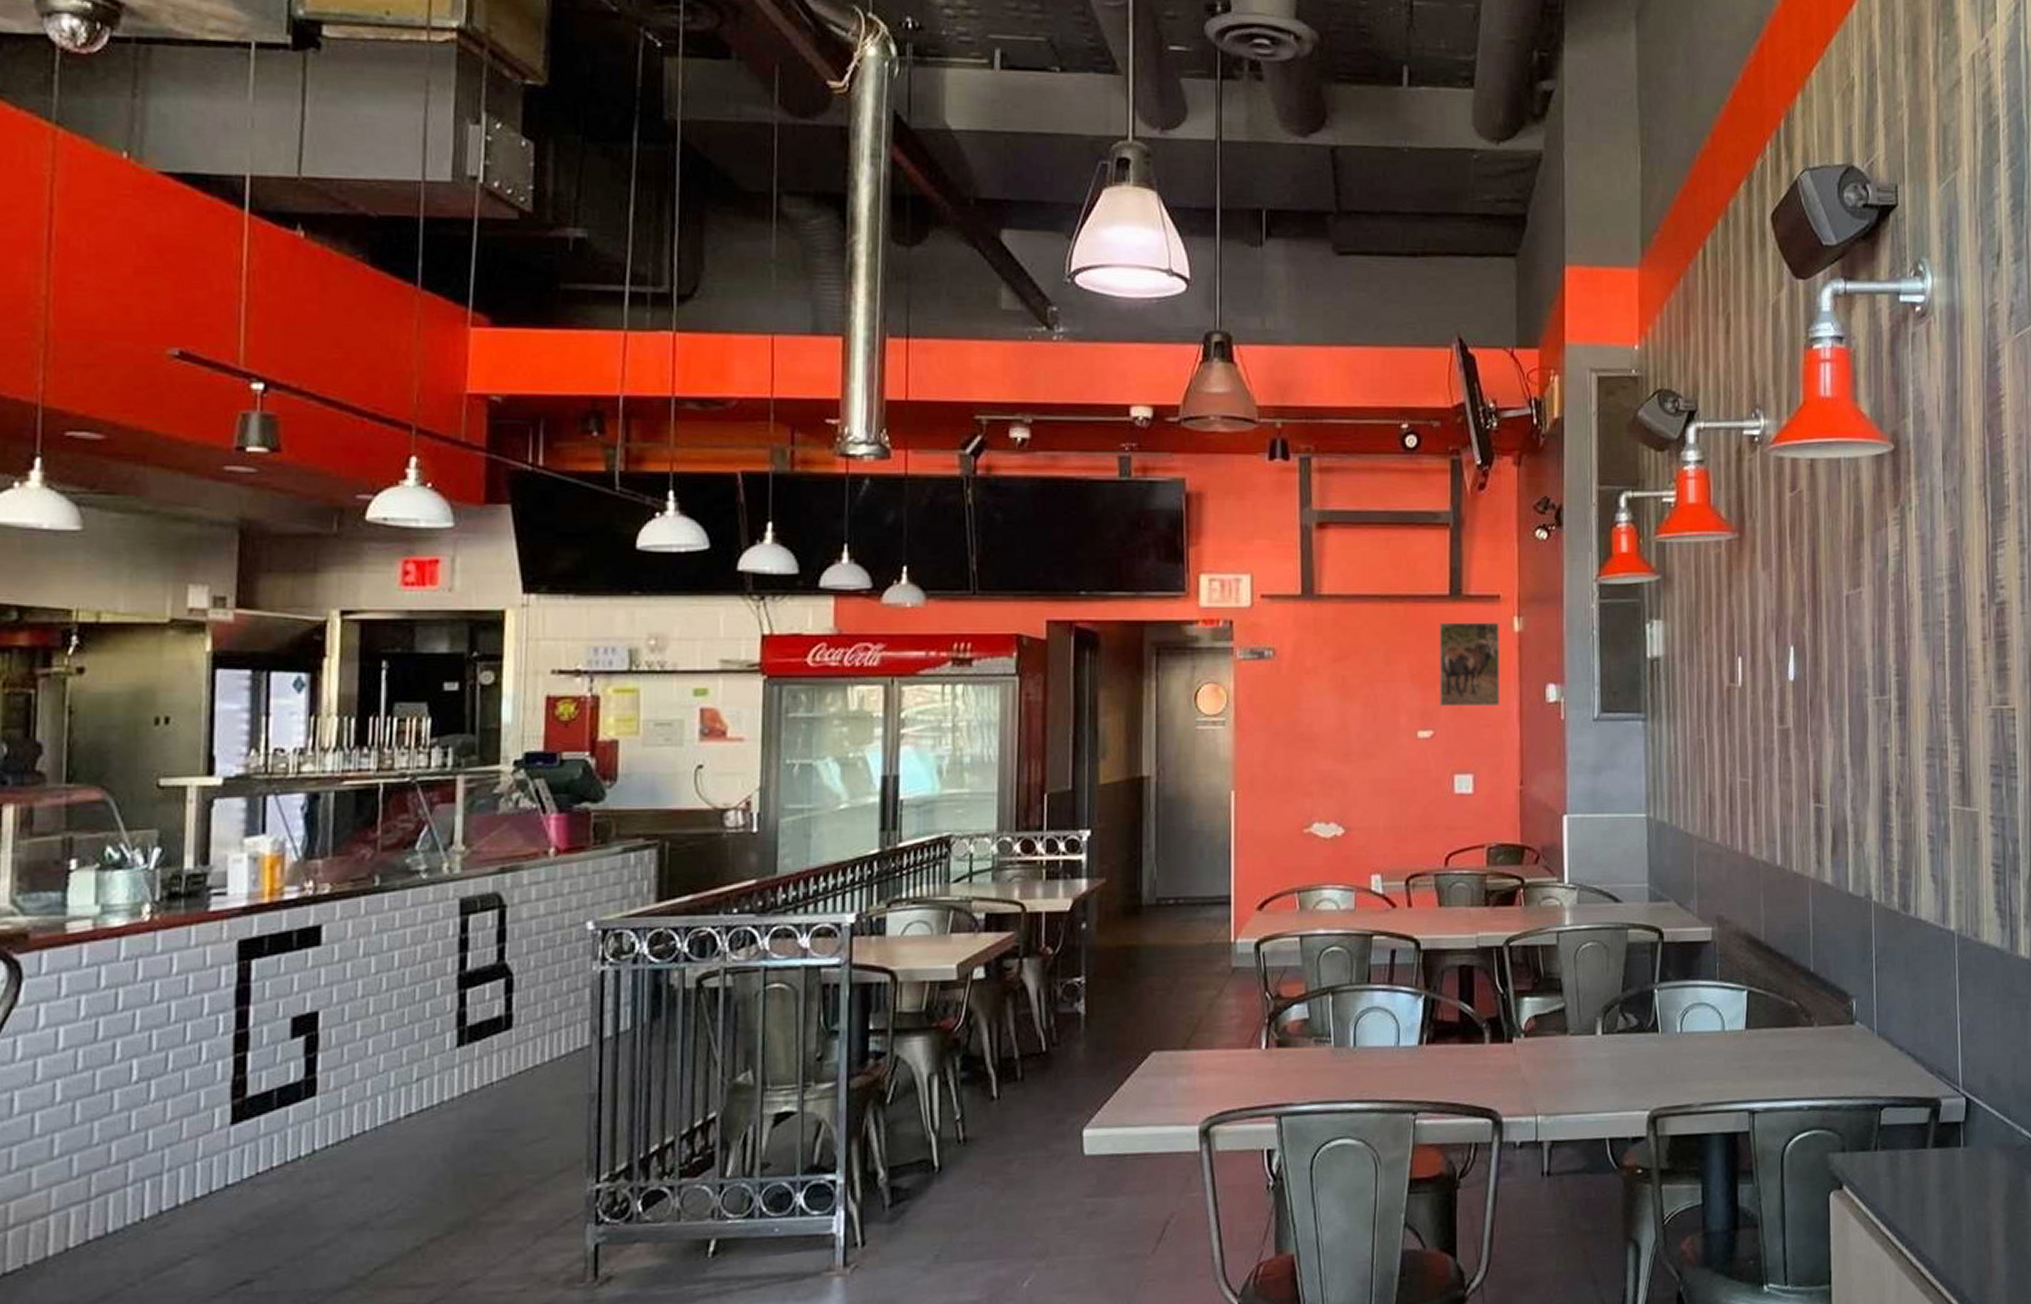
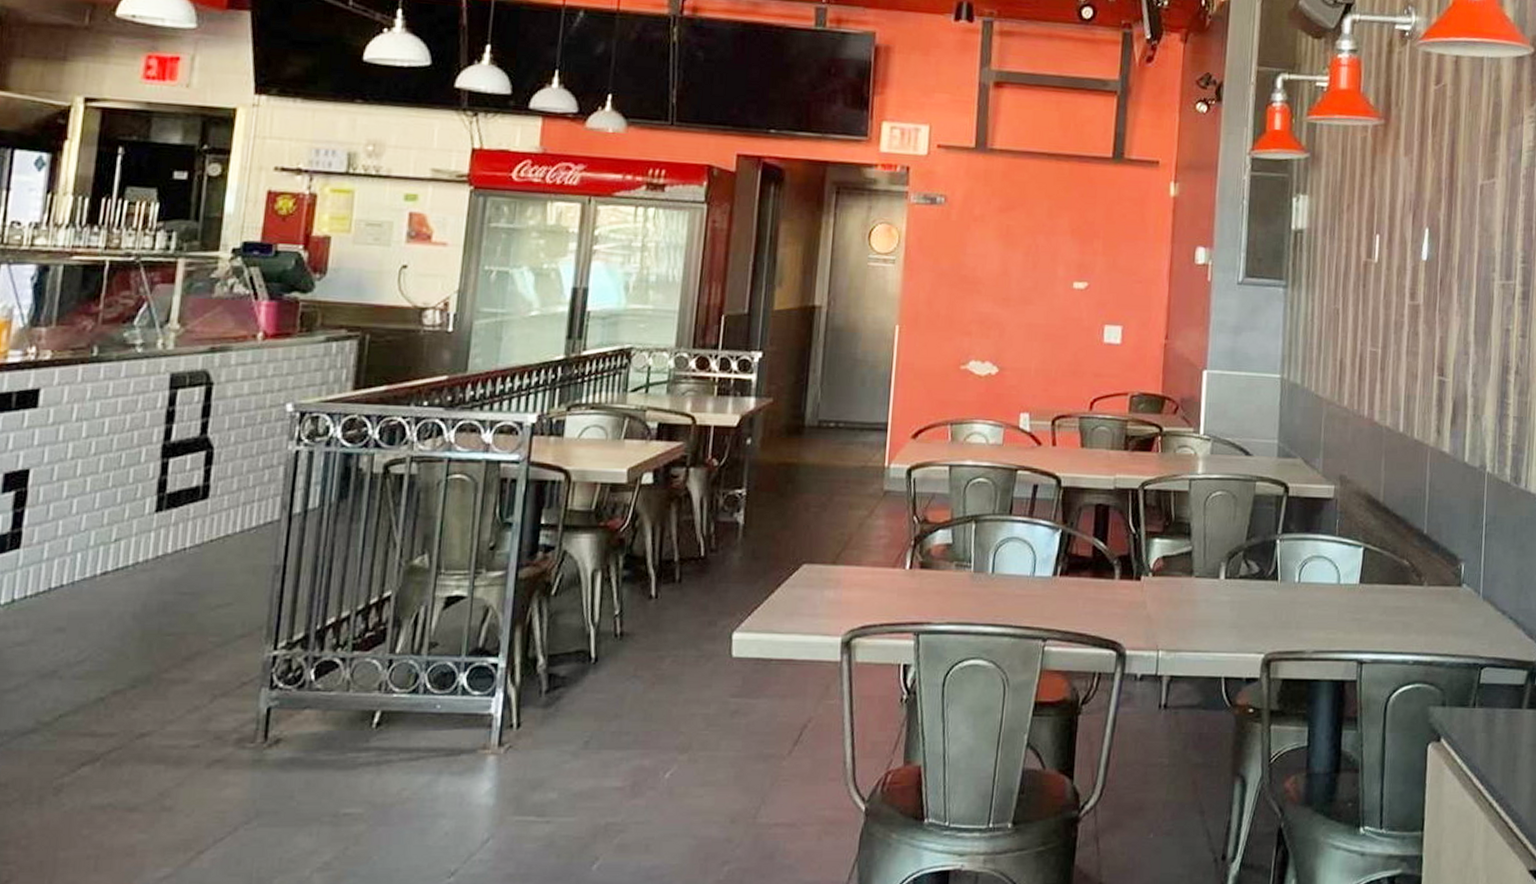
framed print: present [1439,622,1501,706] -> none [1096,182,1157,263]

